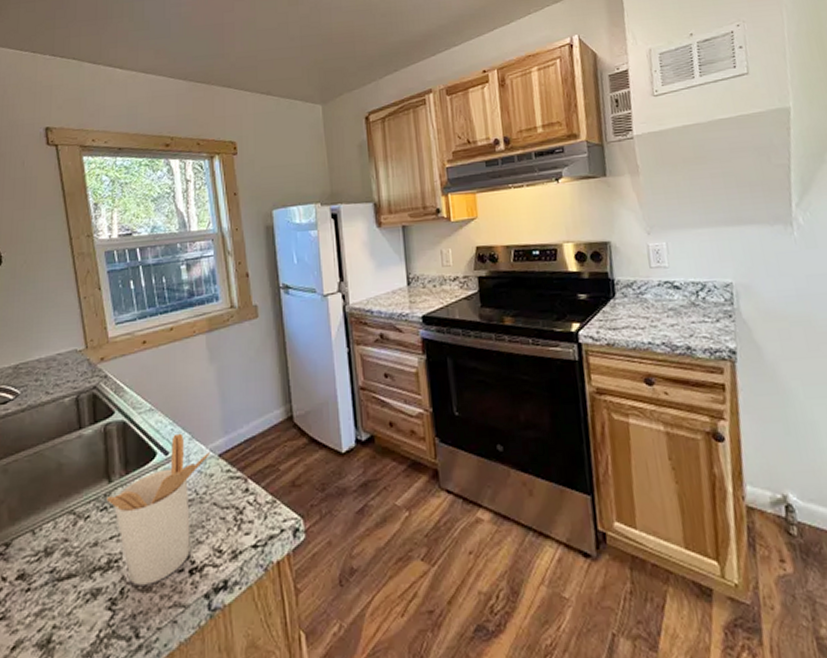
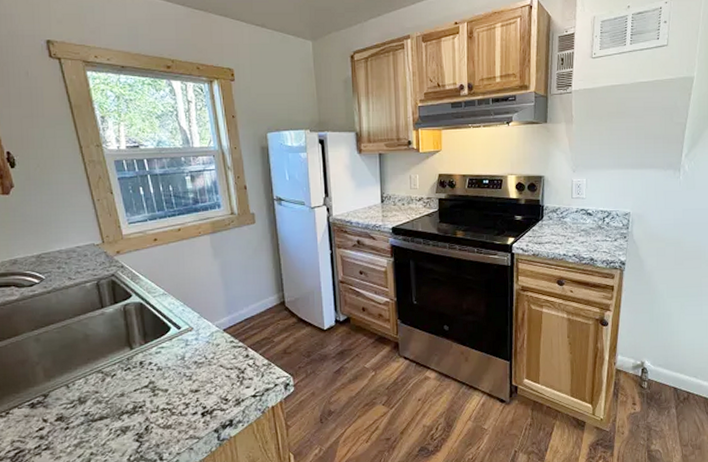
utensil holder: present [106,433,210,586] -> none [129,313,216,424]

